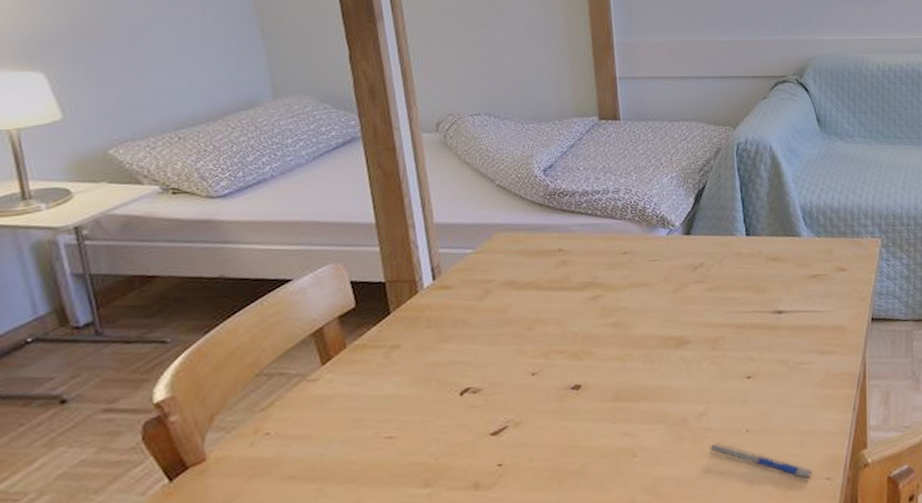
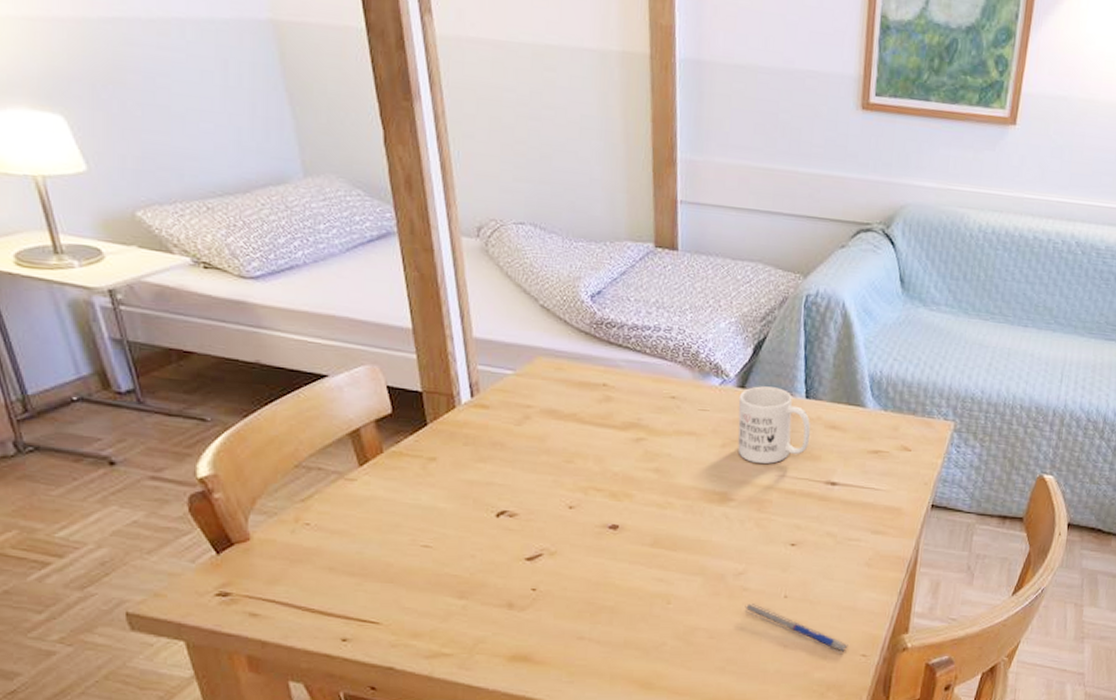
mug: none [685,230,754,303] -> present [737,386,811,464]

